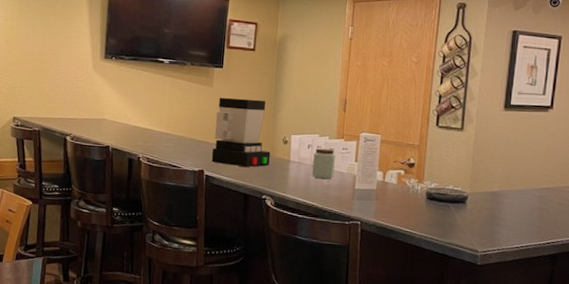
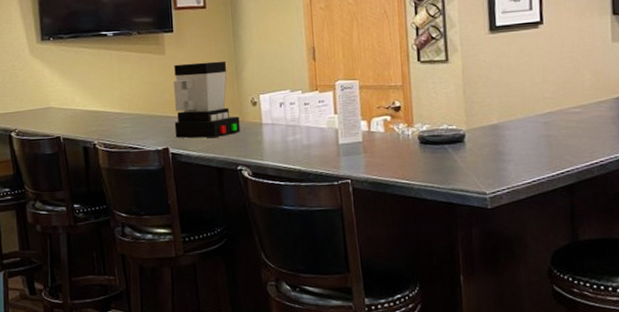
peanut butter: present [312,148,335,180] -> none [287,104,313,139]

